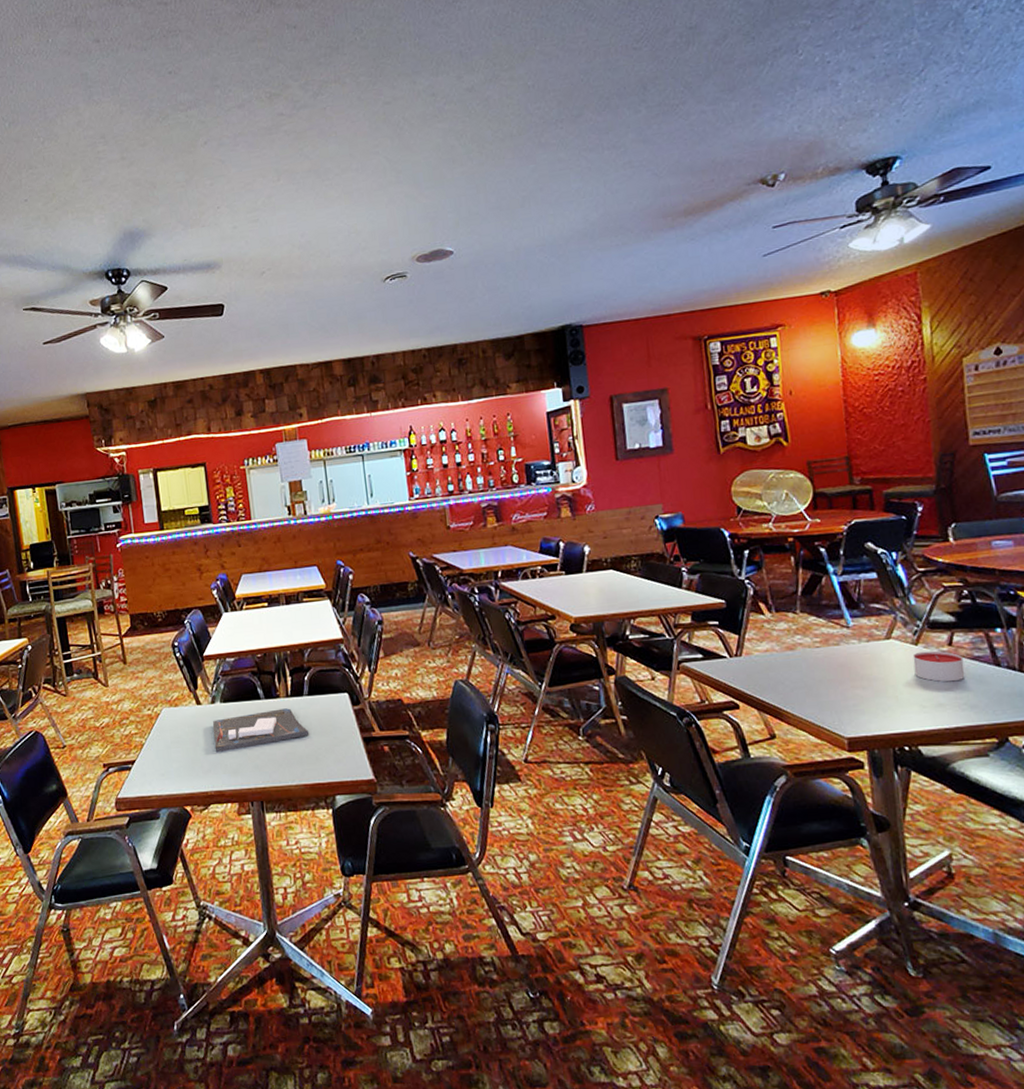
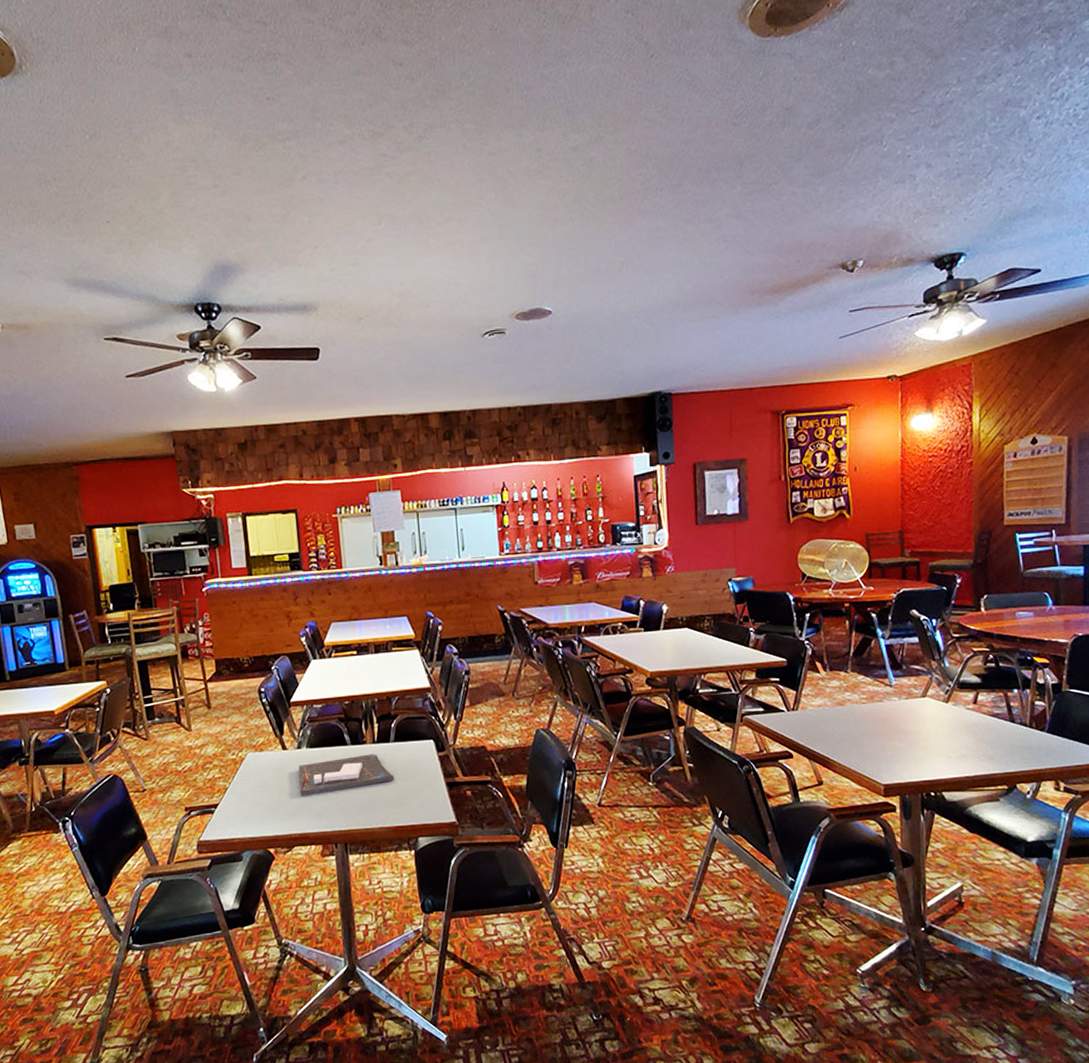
candle: present [912,650,965,682] -> none [943,708,985,736]

